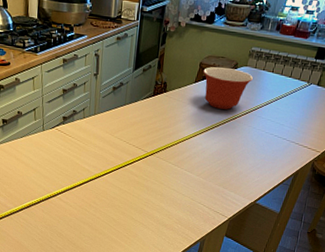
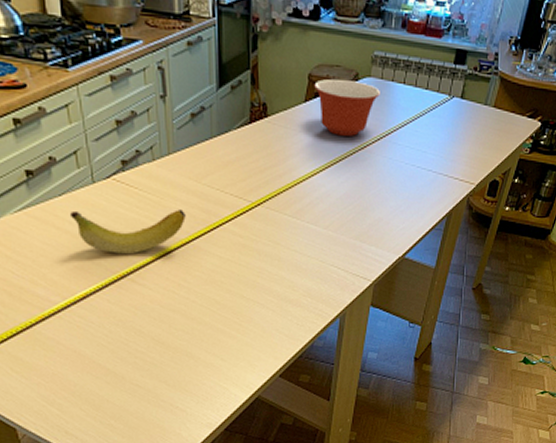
fruit: none [26,148,101,181] -> present [70,209,186,253]

